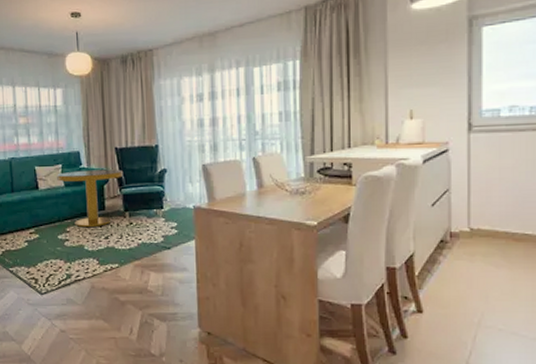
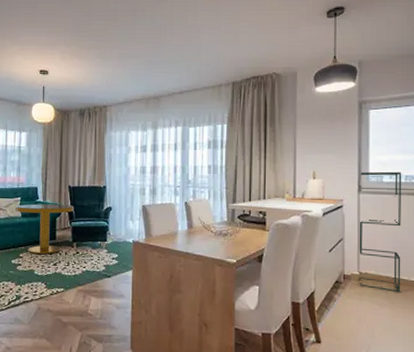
shelving unit: none [469,102,526,250] -> present [359,171,402,293]

